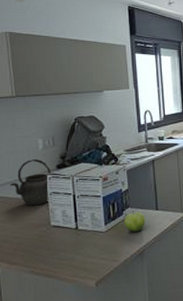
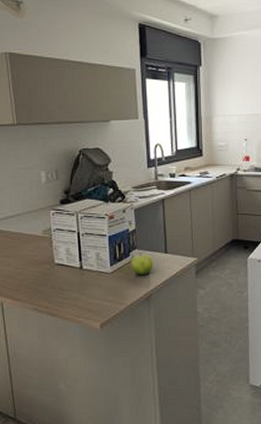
kettle: present [10,159,51,206] -> none [12,193,54,242]

